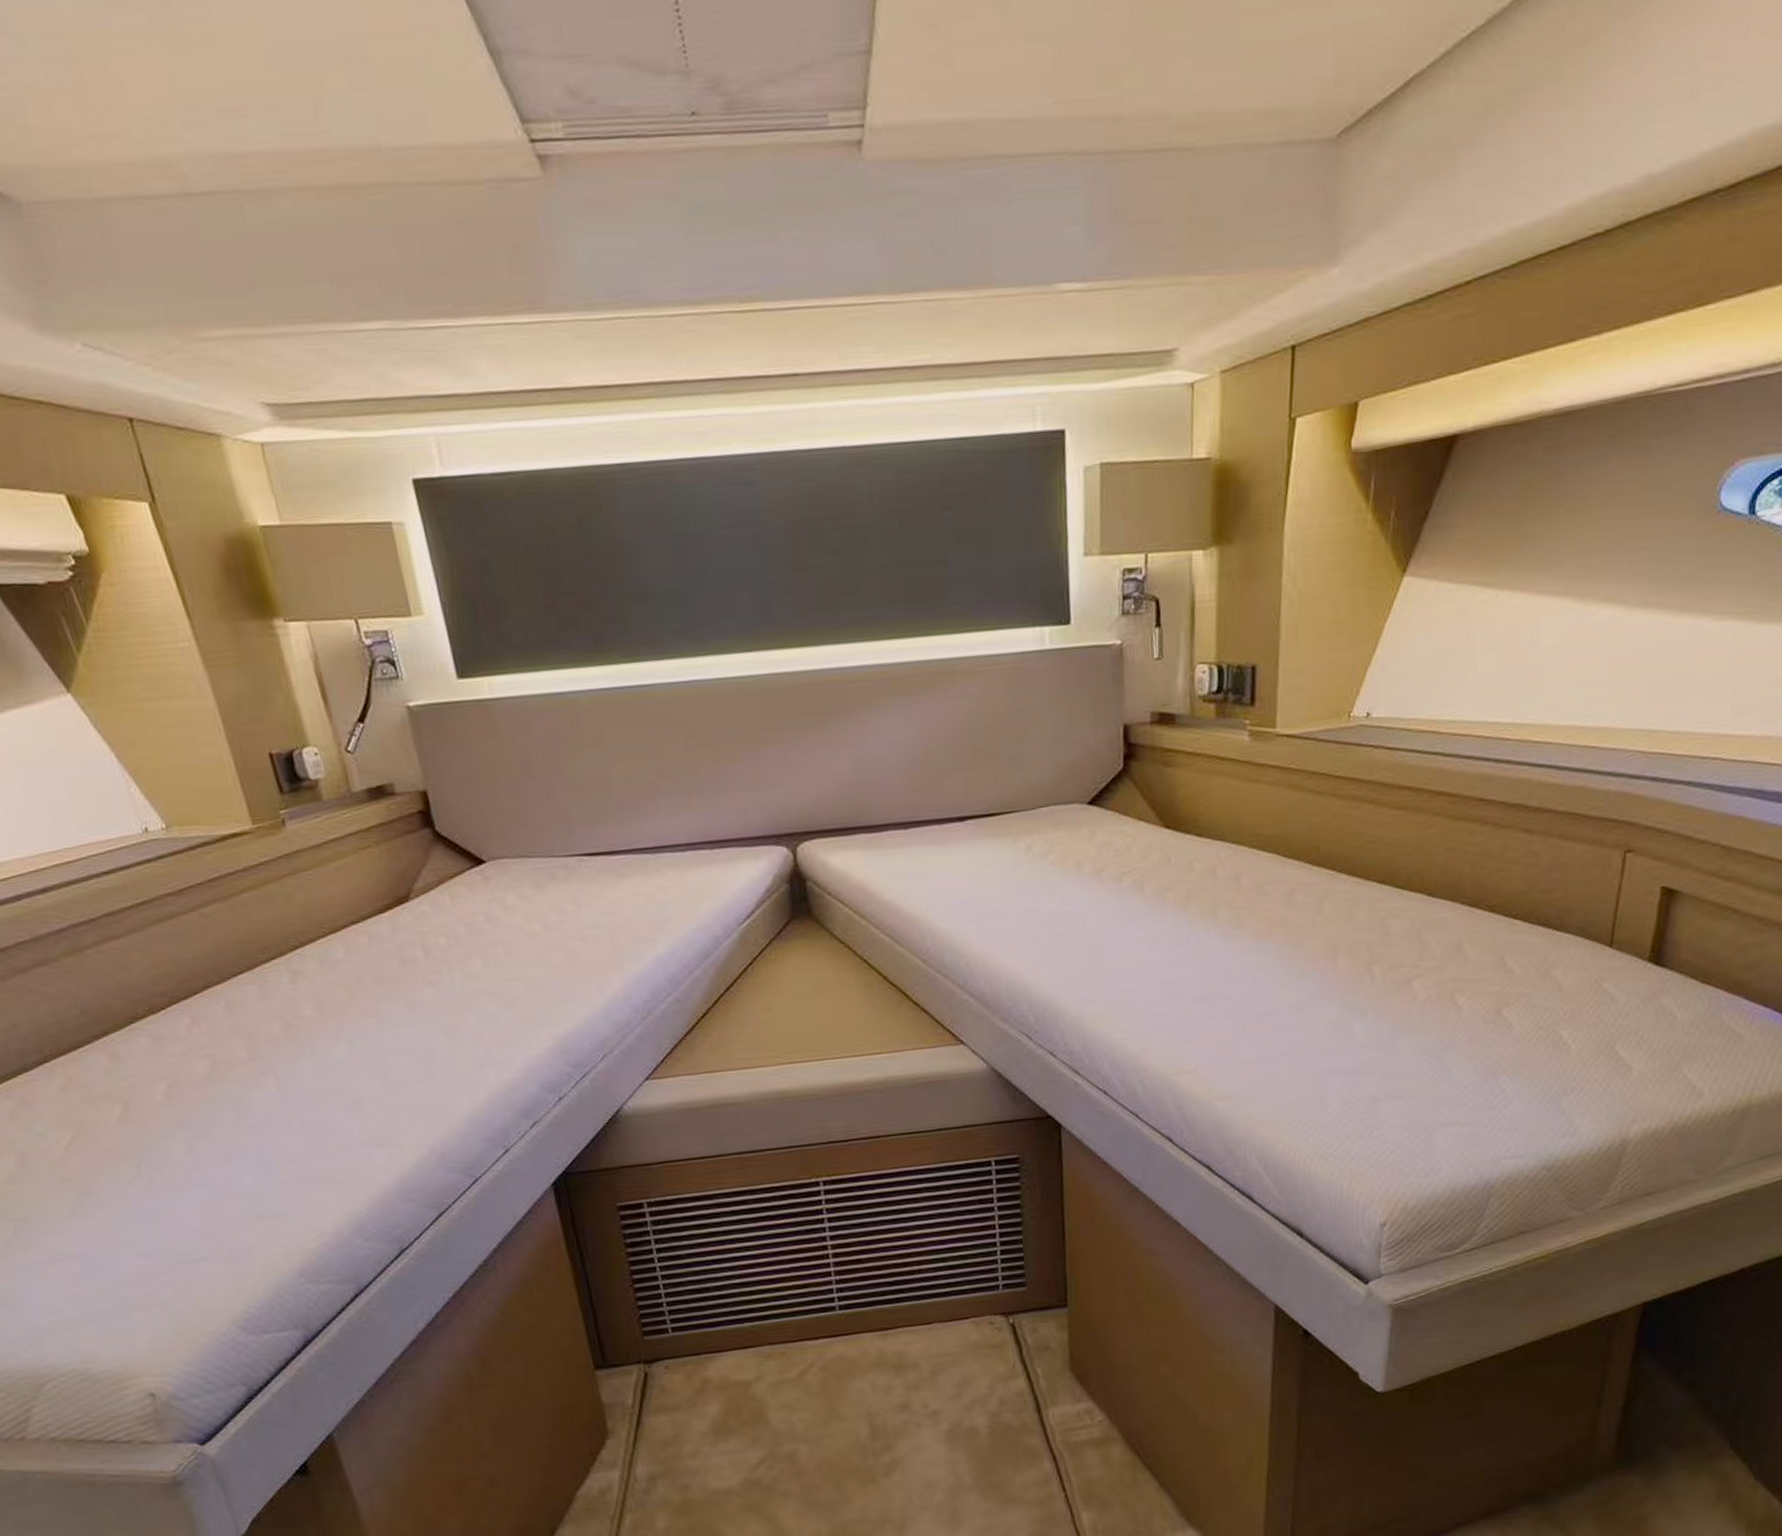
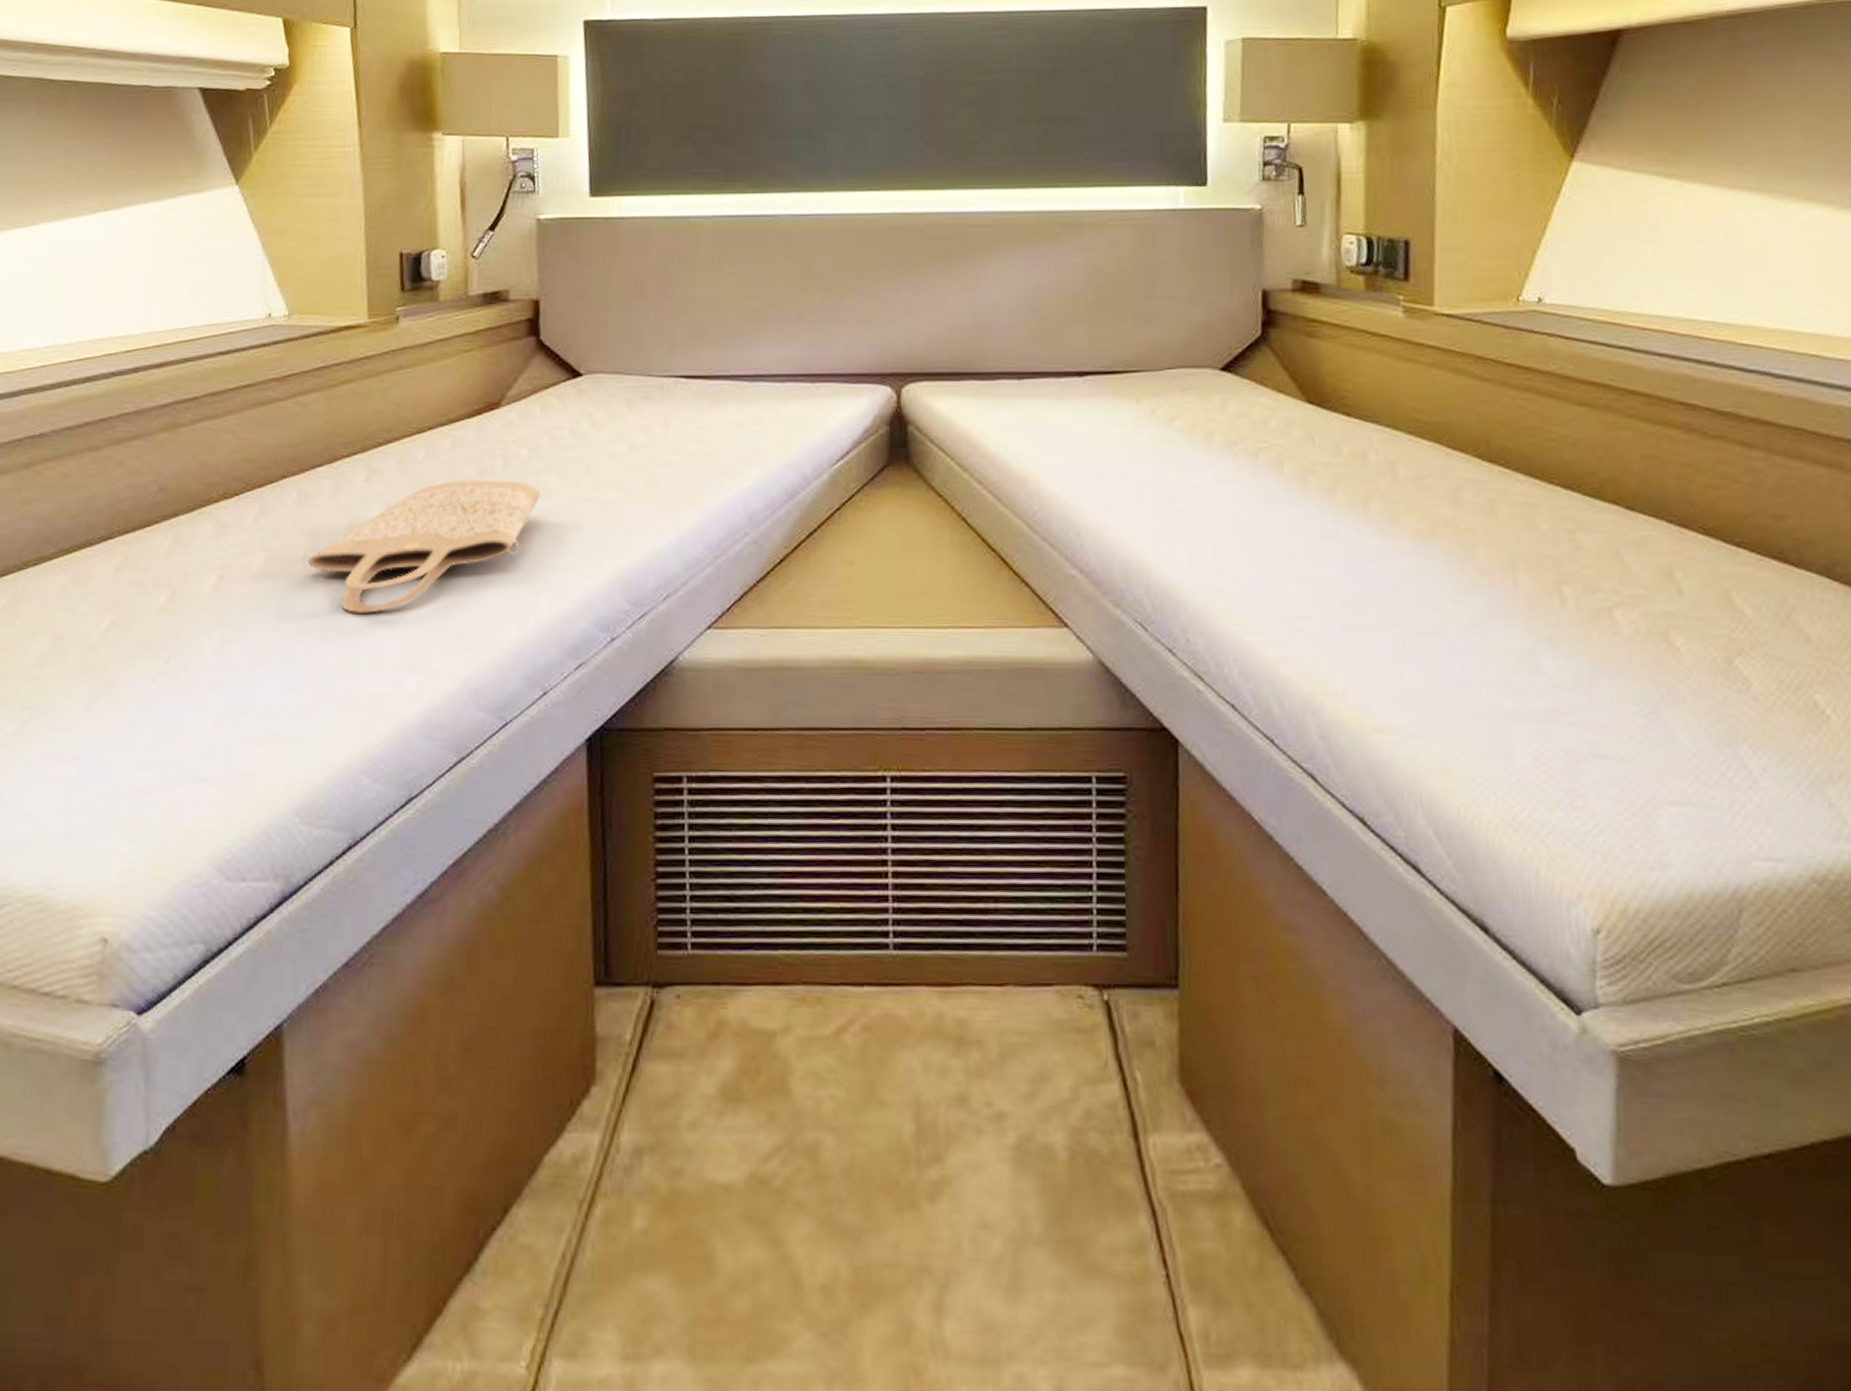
shopping bag: none [245,967,467,1104] -> present [301,480,541,615]

